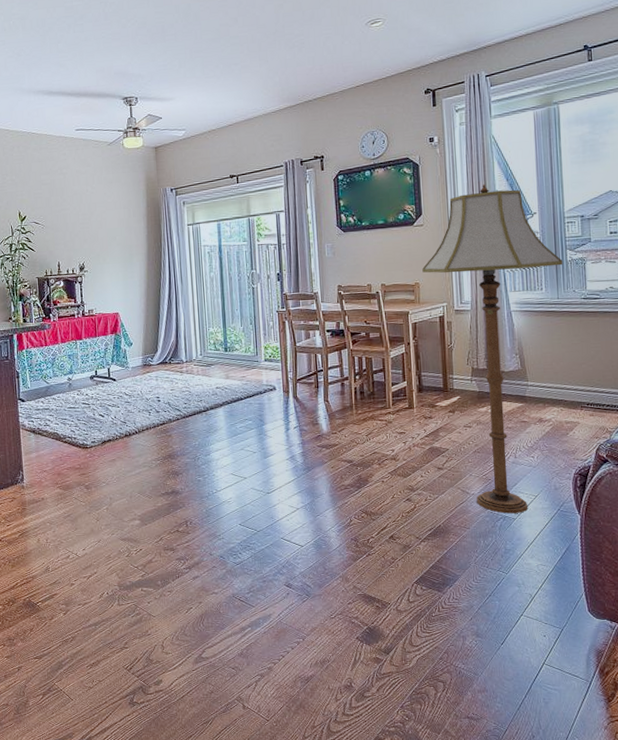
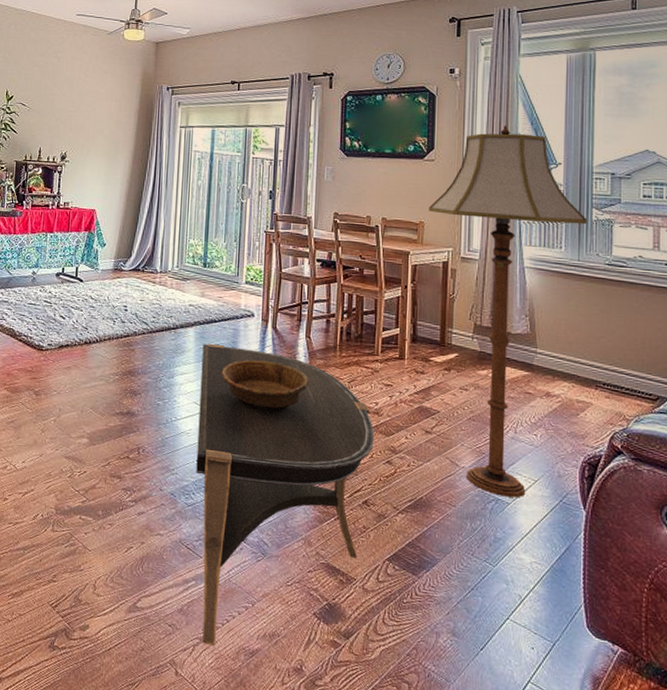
coffee table: none [232,419,394,679] -> present [196,343,375,646]
decorative bowl: none [252,427,332,471] -> present [221,360,310,411]

